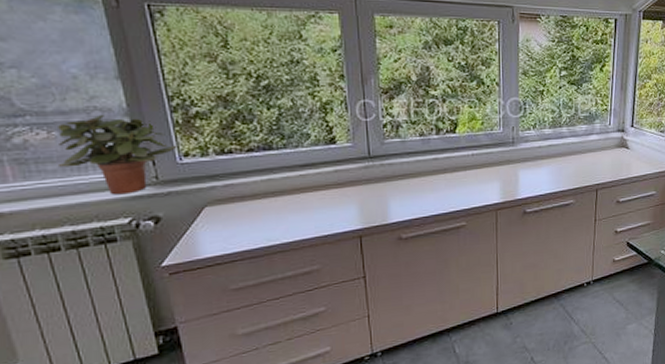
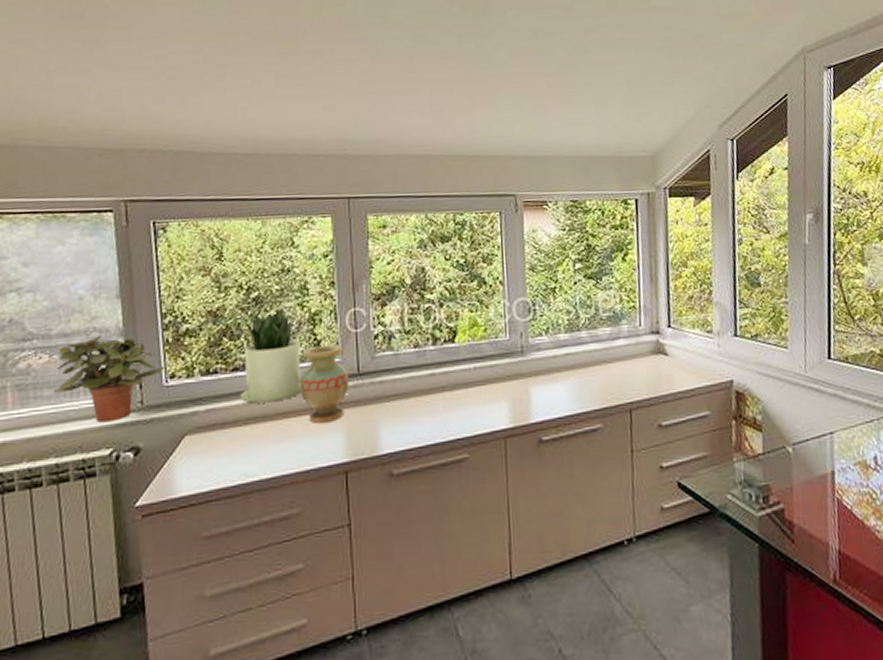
planter: none [251,94,317,180] -> present [240,305,302,404]
vase: none [314,131,360,197] -> present [300,344,348,423]

